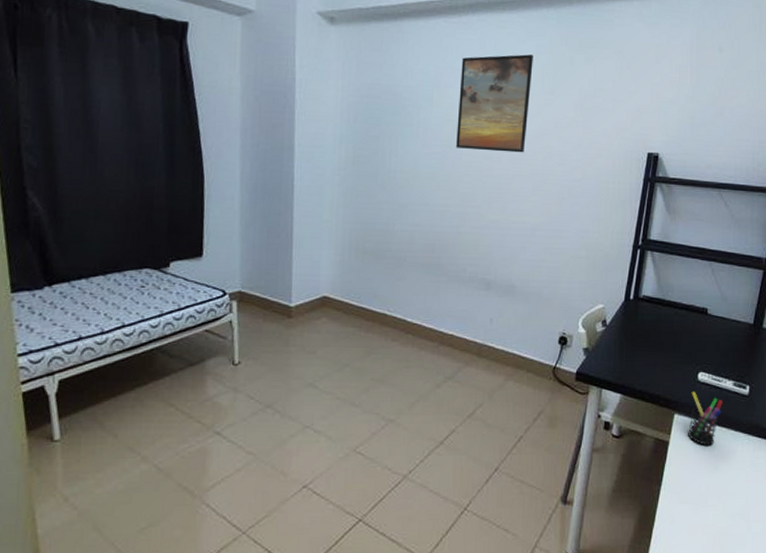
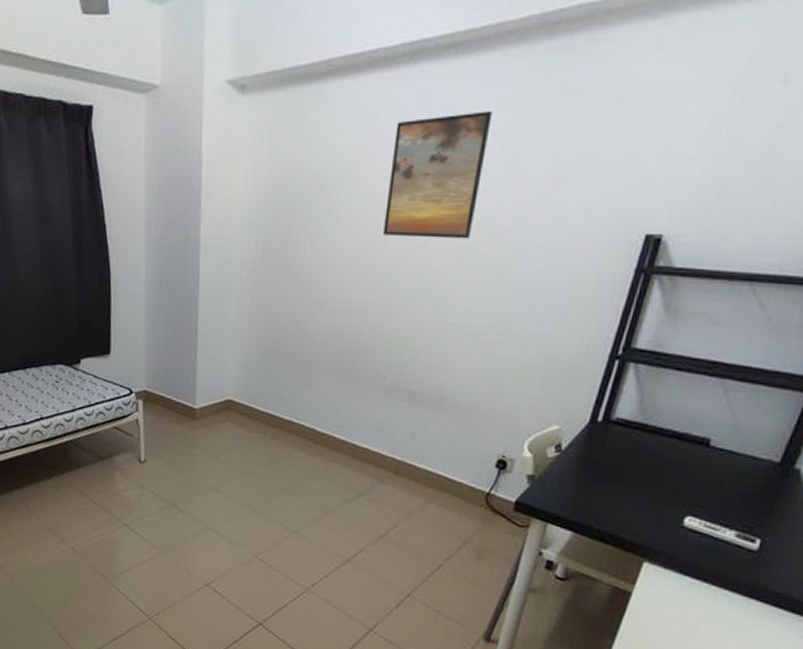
pen holder: present [688,391,722,445] -> none [659,538,717,604]

